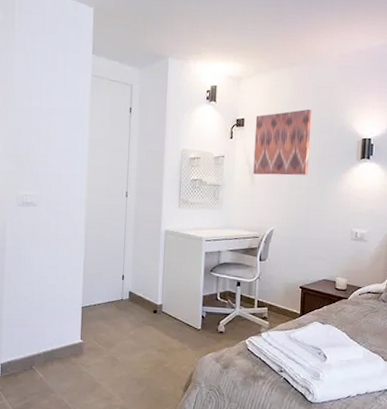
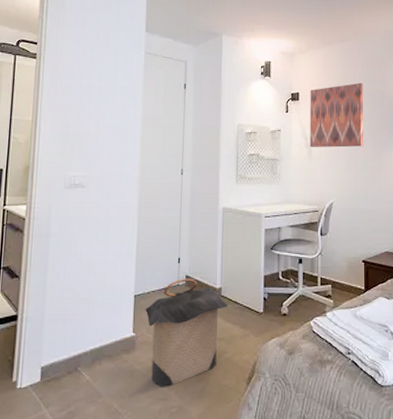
laundry hamper: none [91,294,169,389] -> present [144,278,229,387]

